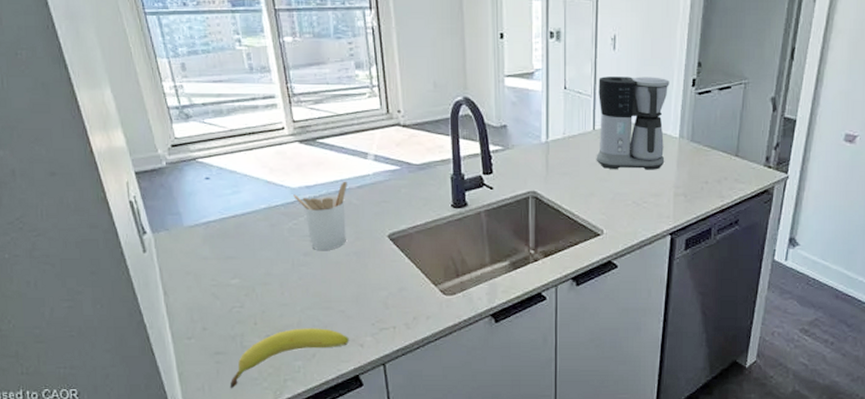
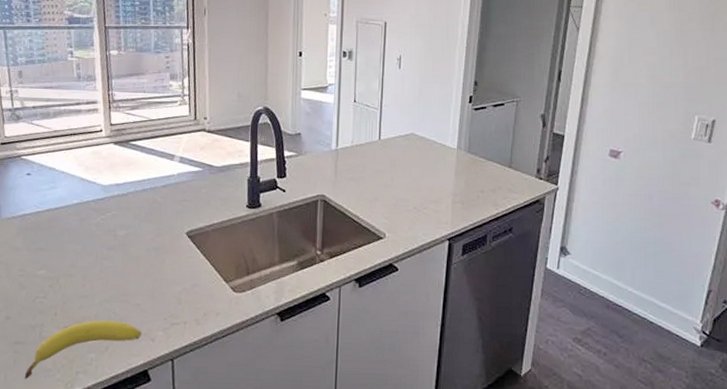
utensil holder: present [293,181,347,250] -> none [104,180,154,245]
coffee maker: present [596,76,670,170] -> none [381,92,449,178]

